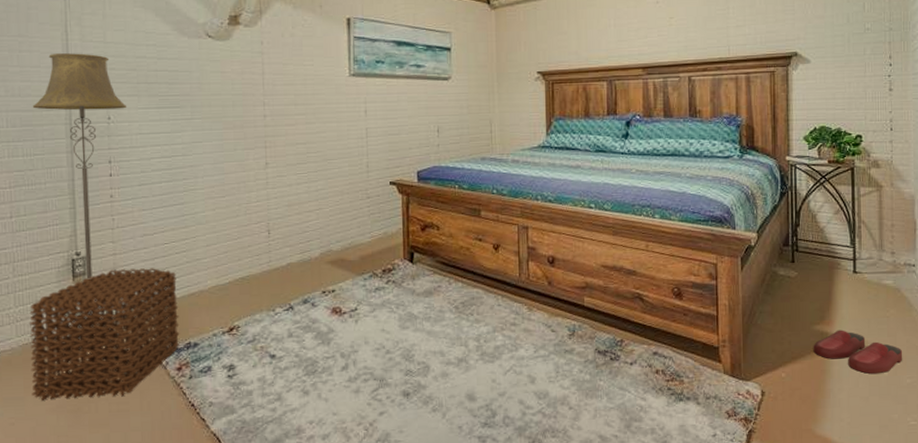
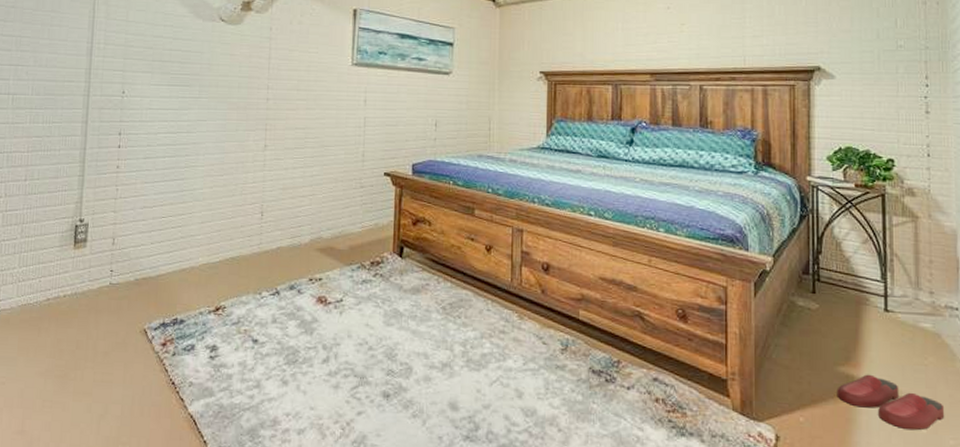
pouf: present [29,268,180,401] -> none [24,238,170,367]
floor lamp: present [32,53,127,355] -> none [56,29,141,319]

